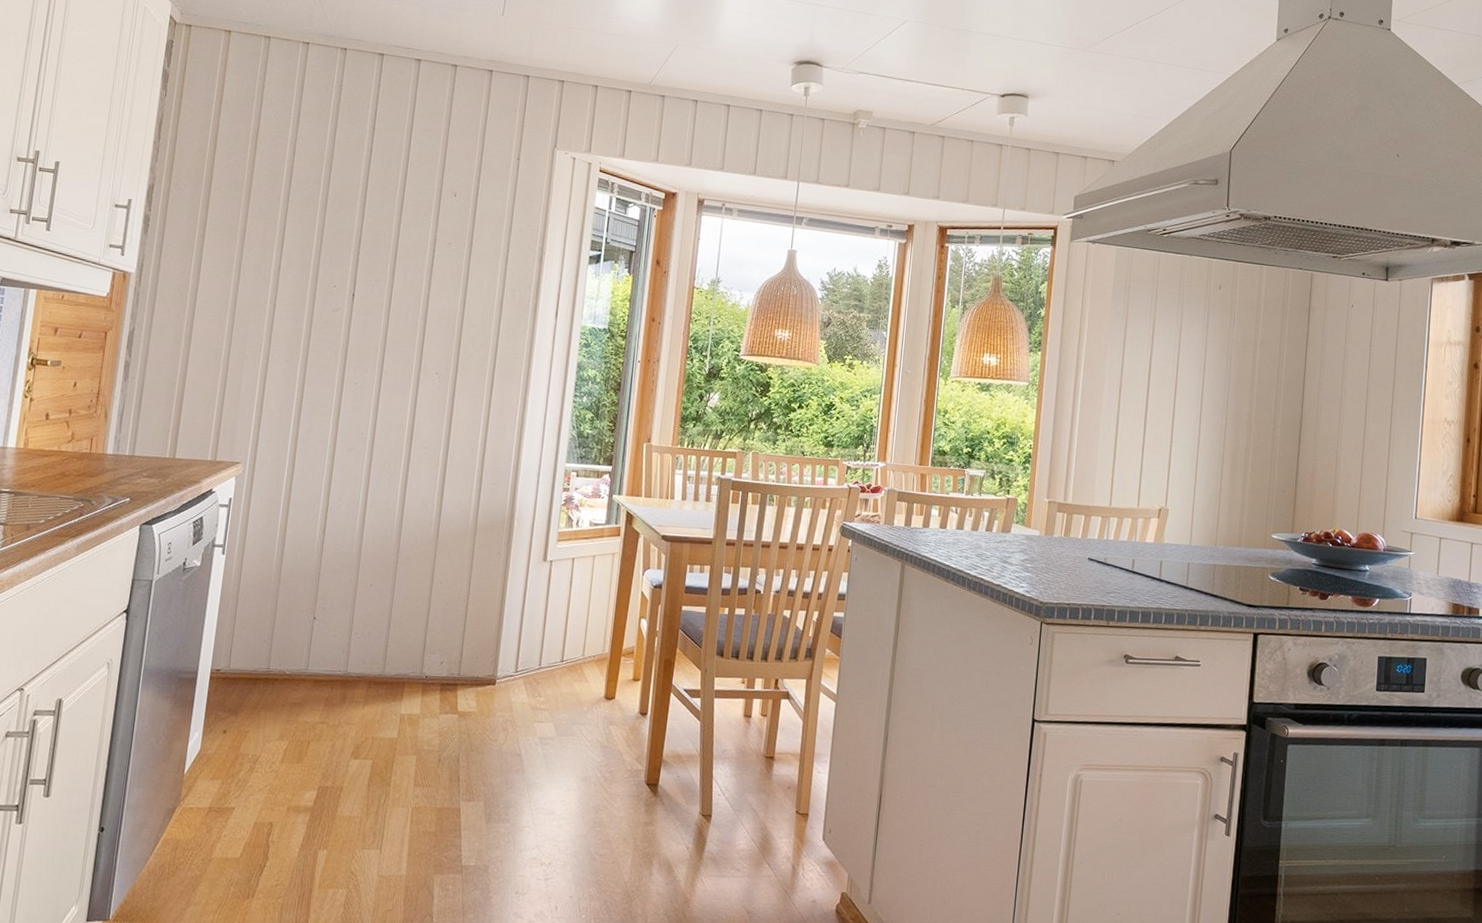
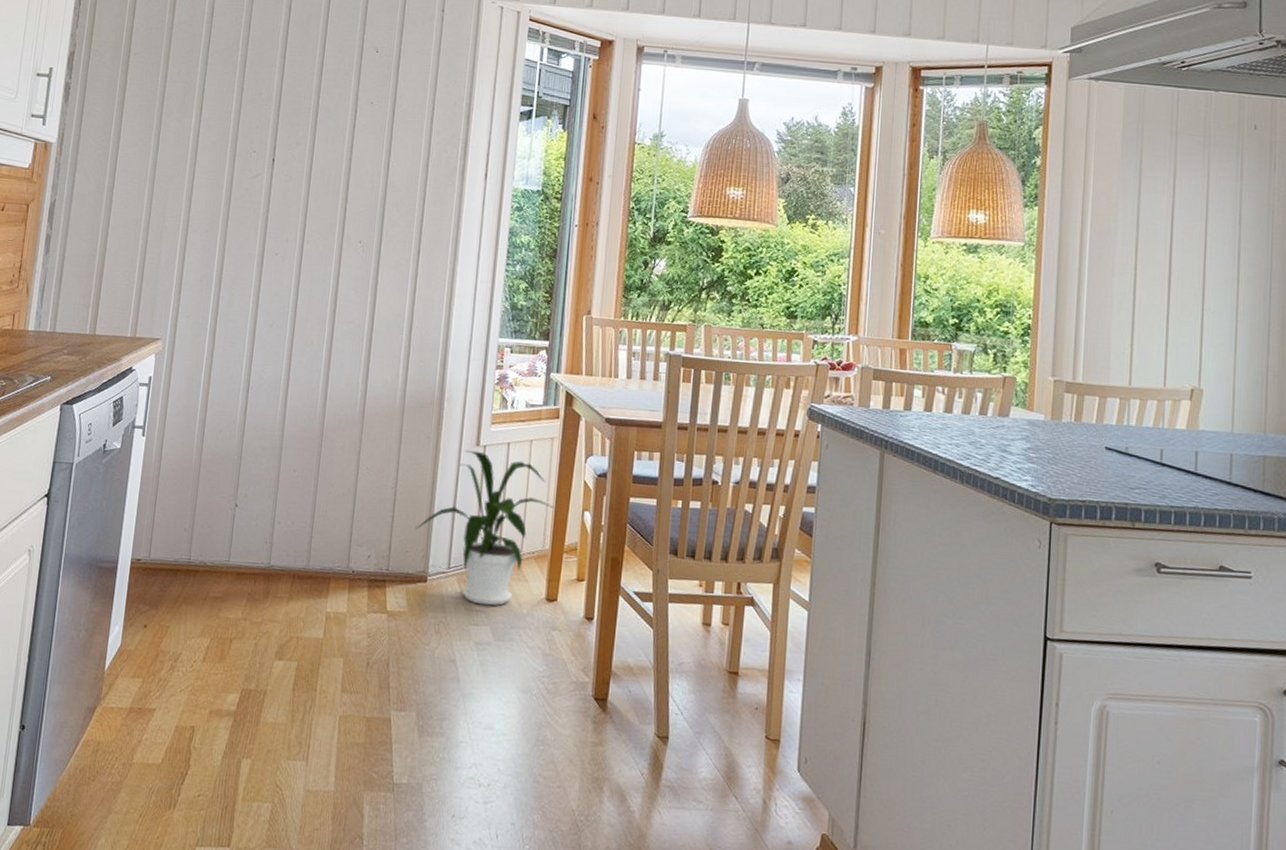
house plant: none [484,564,615,705] -> present [414,450,555,607]

